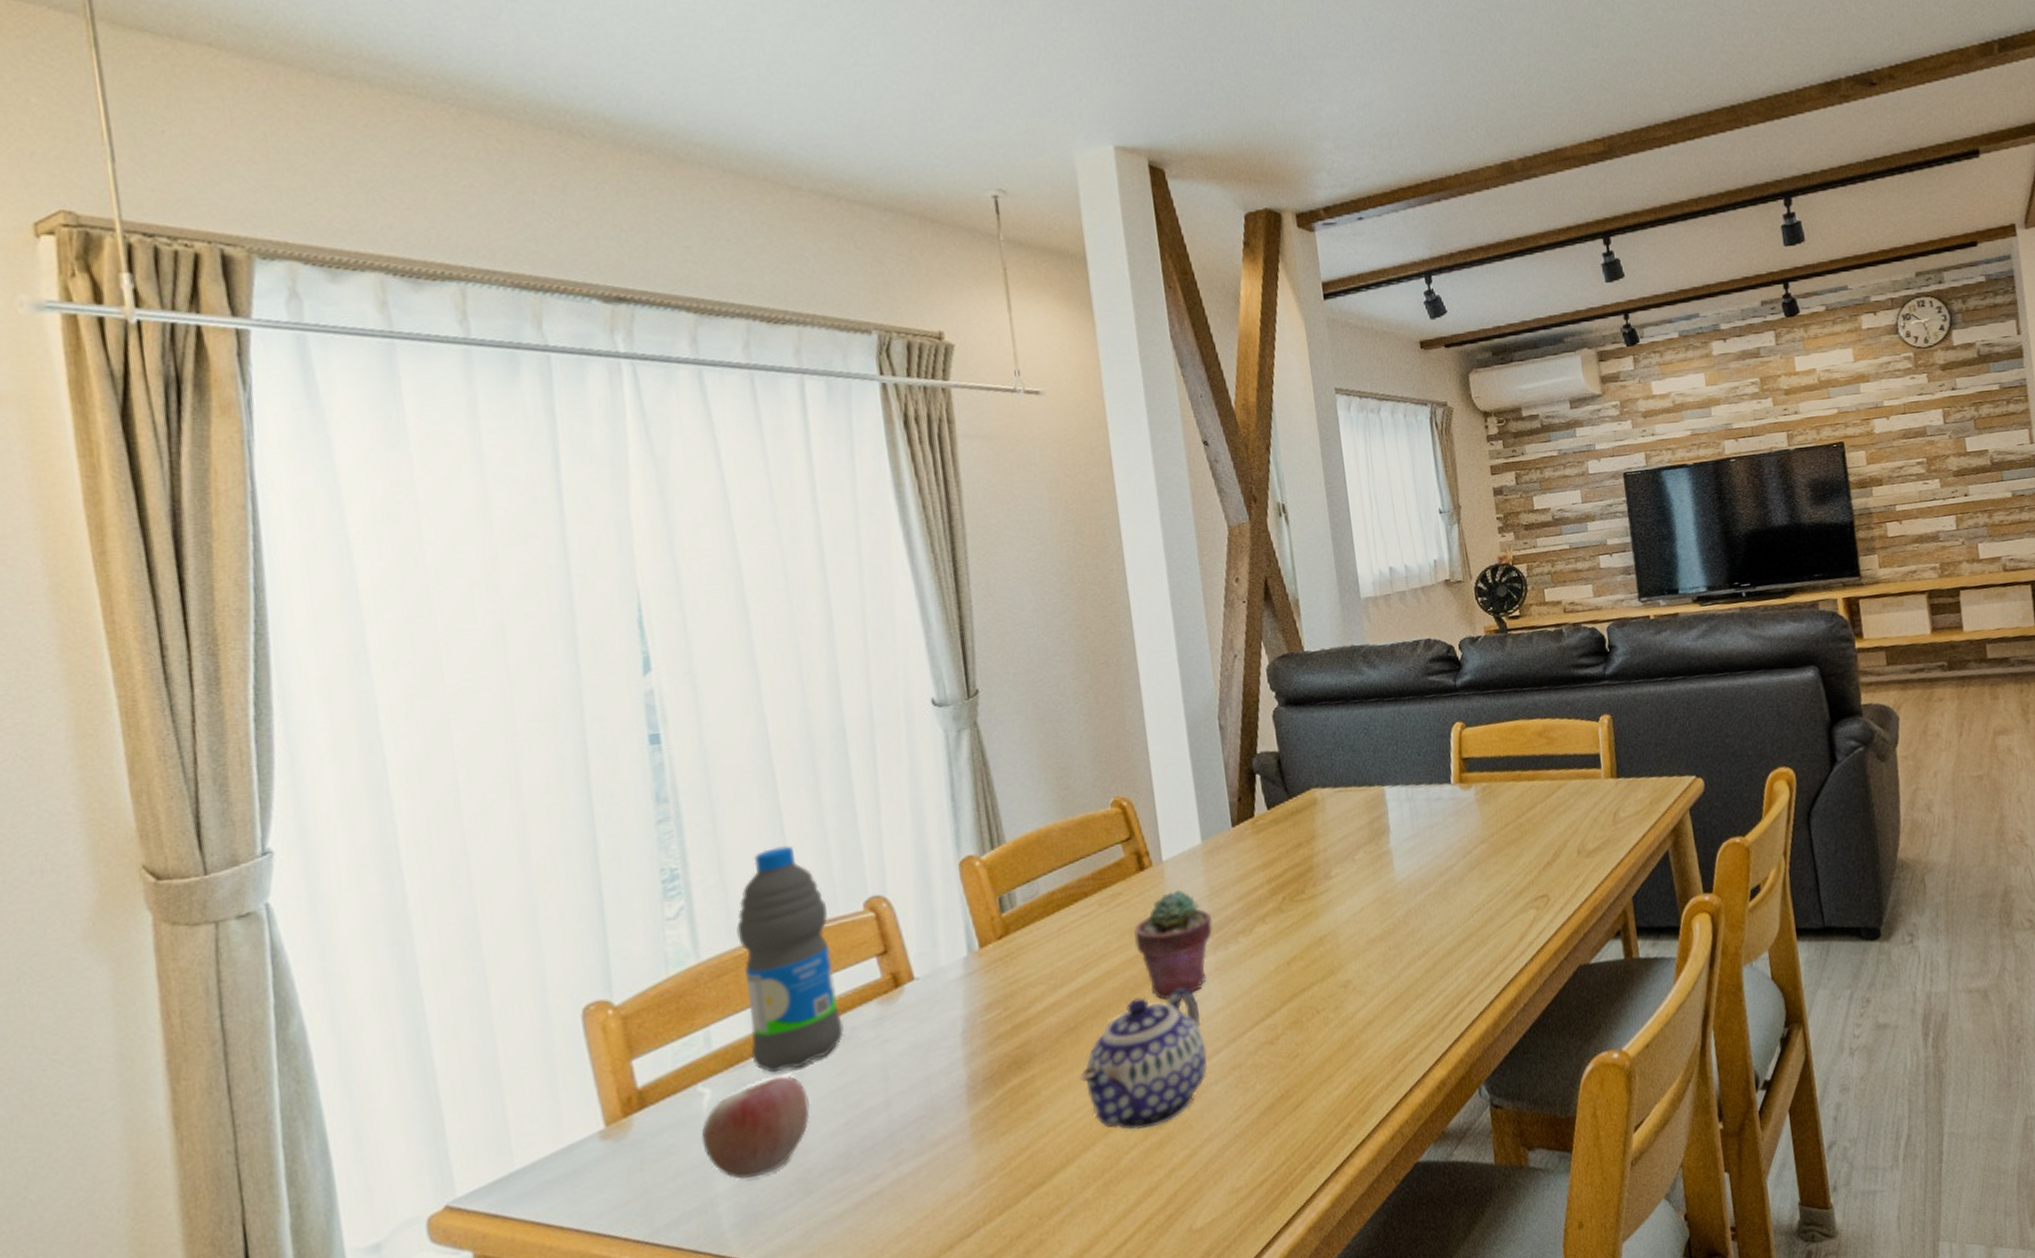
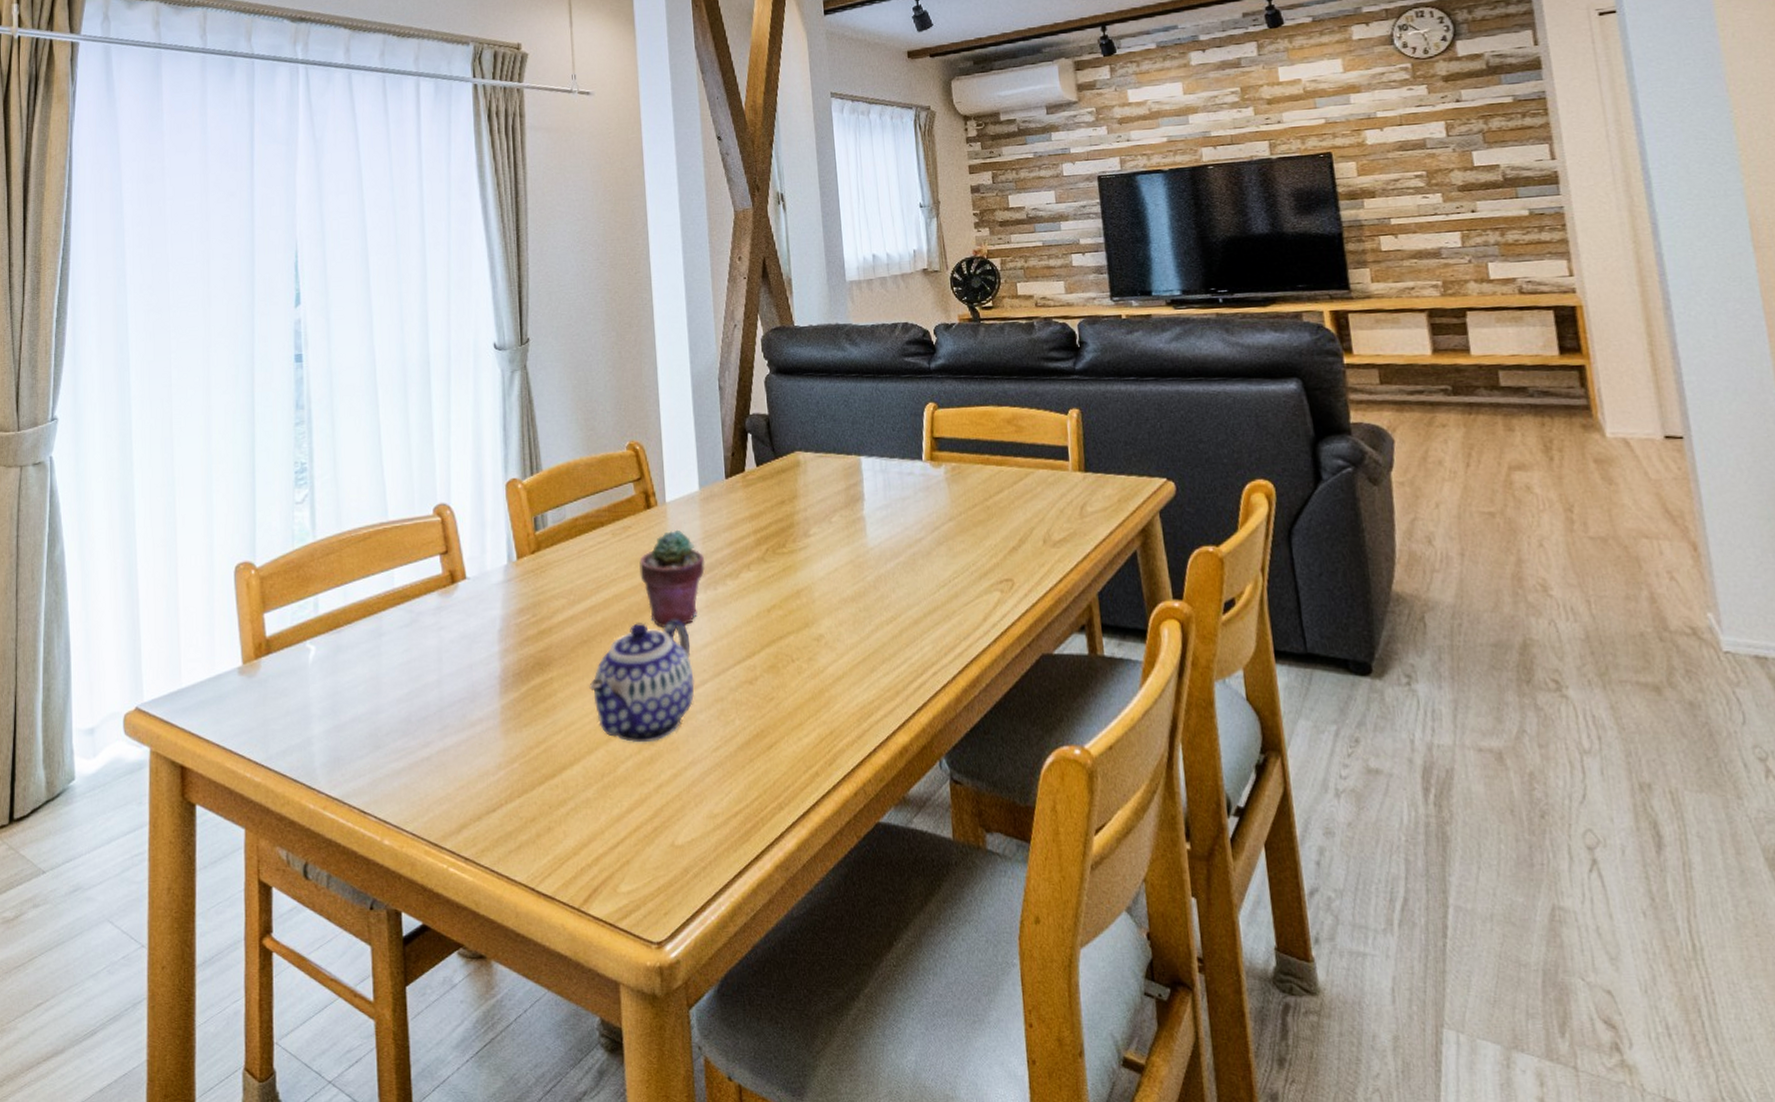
apple: present [701,1074,810,1179] -> none [306,643,383,727]
water bottle: present [736,845,844,1073] -> none [342,454,412,641]

